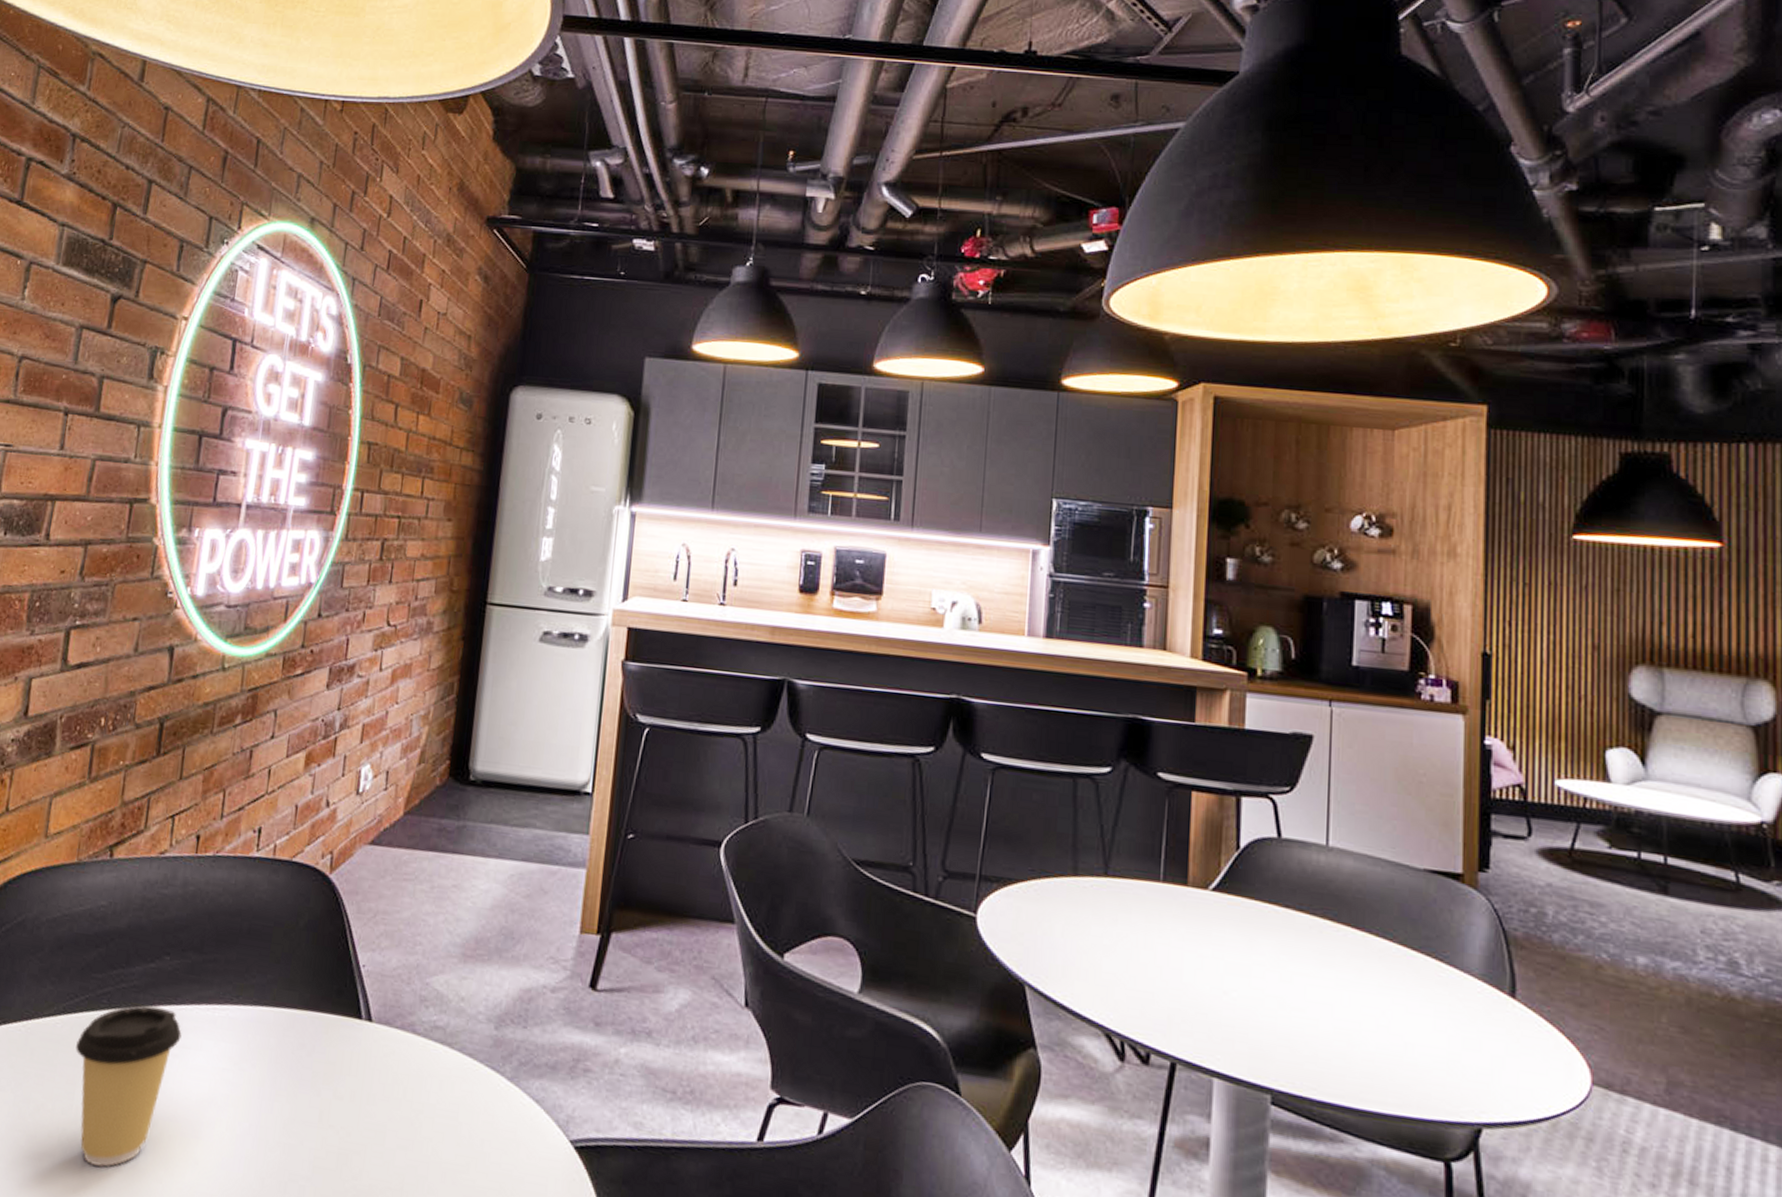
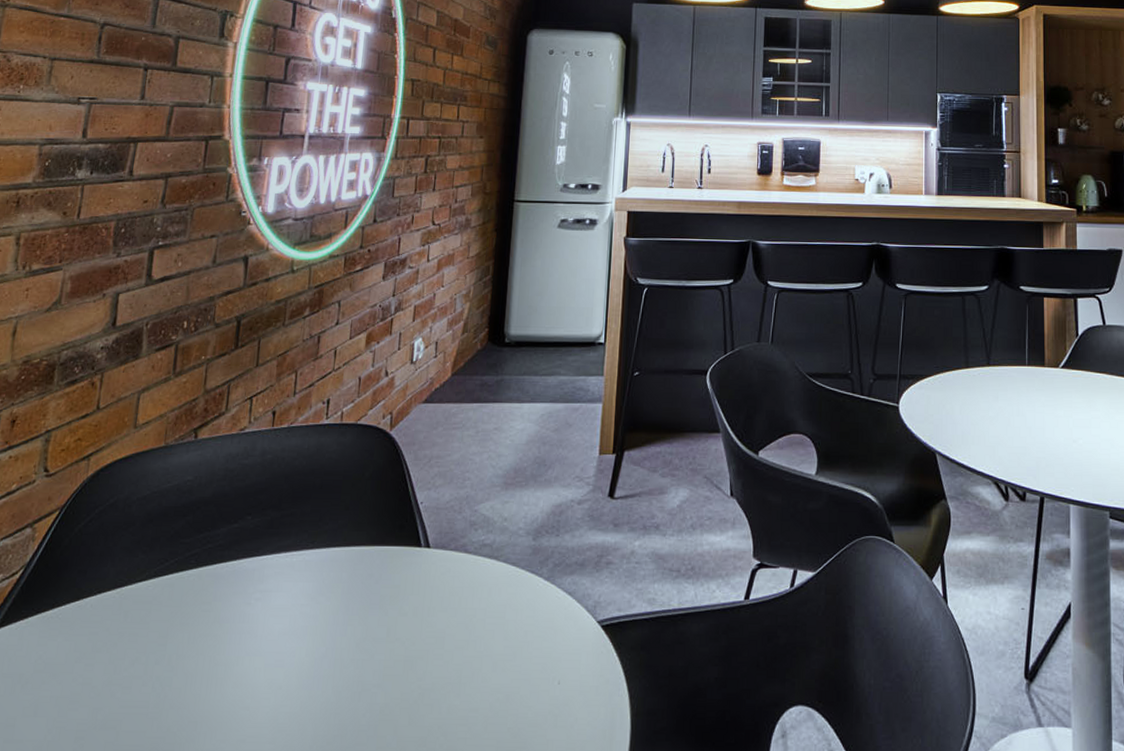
coffee cup: present [75,1004,182,1168] -> none [167,560,264,704]

